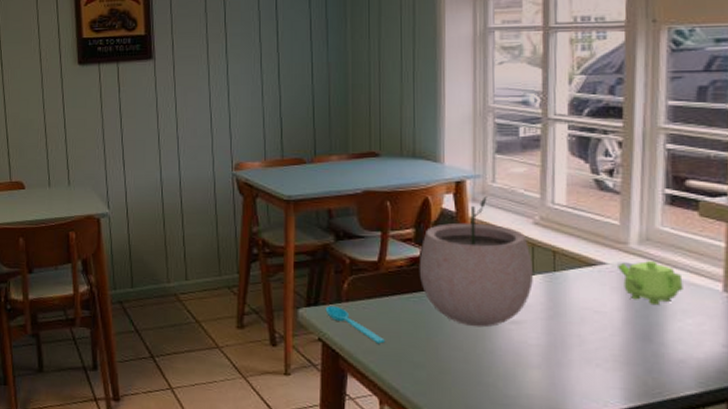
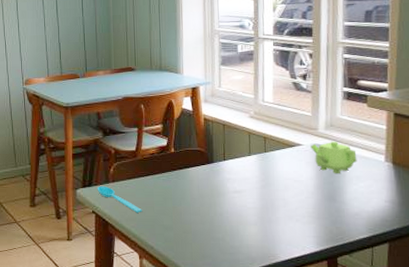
plant pot: present [419,196,533,328] -> none [166,98,250,197]

